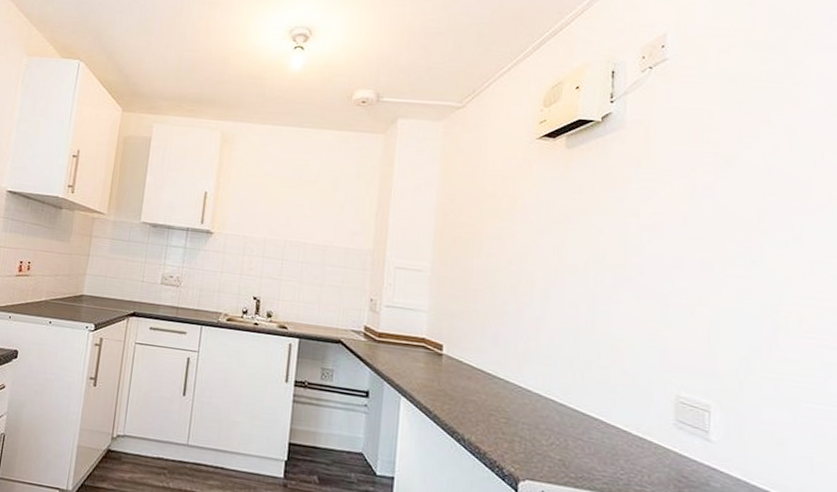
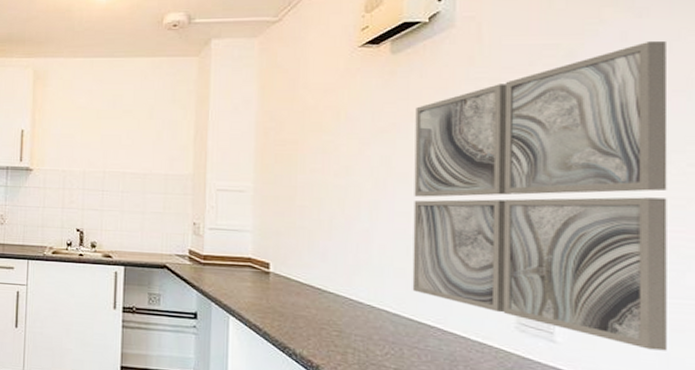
wall art: none [578,157,813,456] -> present [412,40,668,351]

